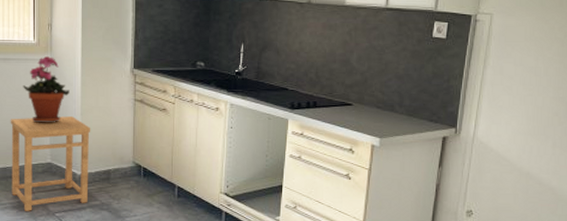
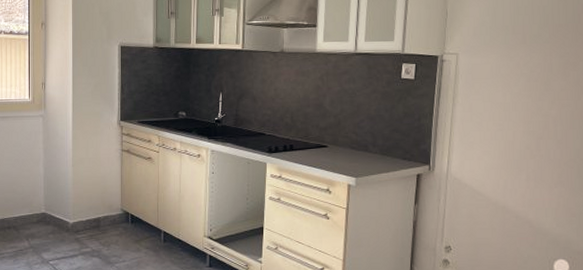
side table: present [10,116,91,211] -> none [7,168,82,260]
potted plant: present [23,56,70,123] -> none [19,113,62,176]

